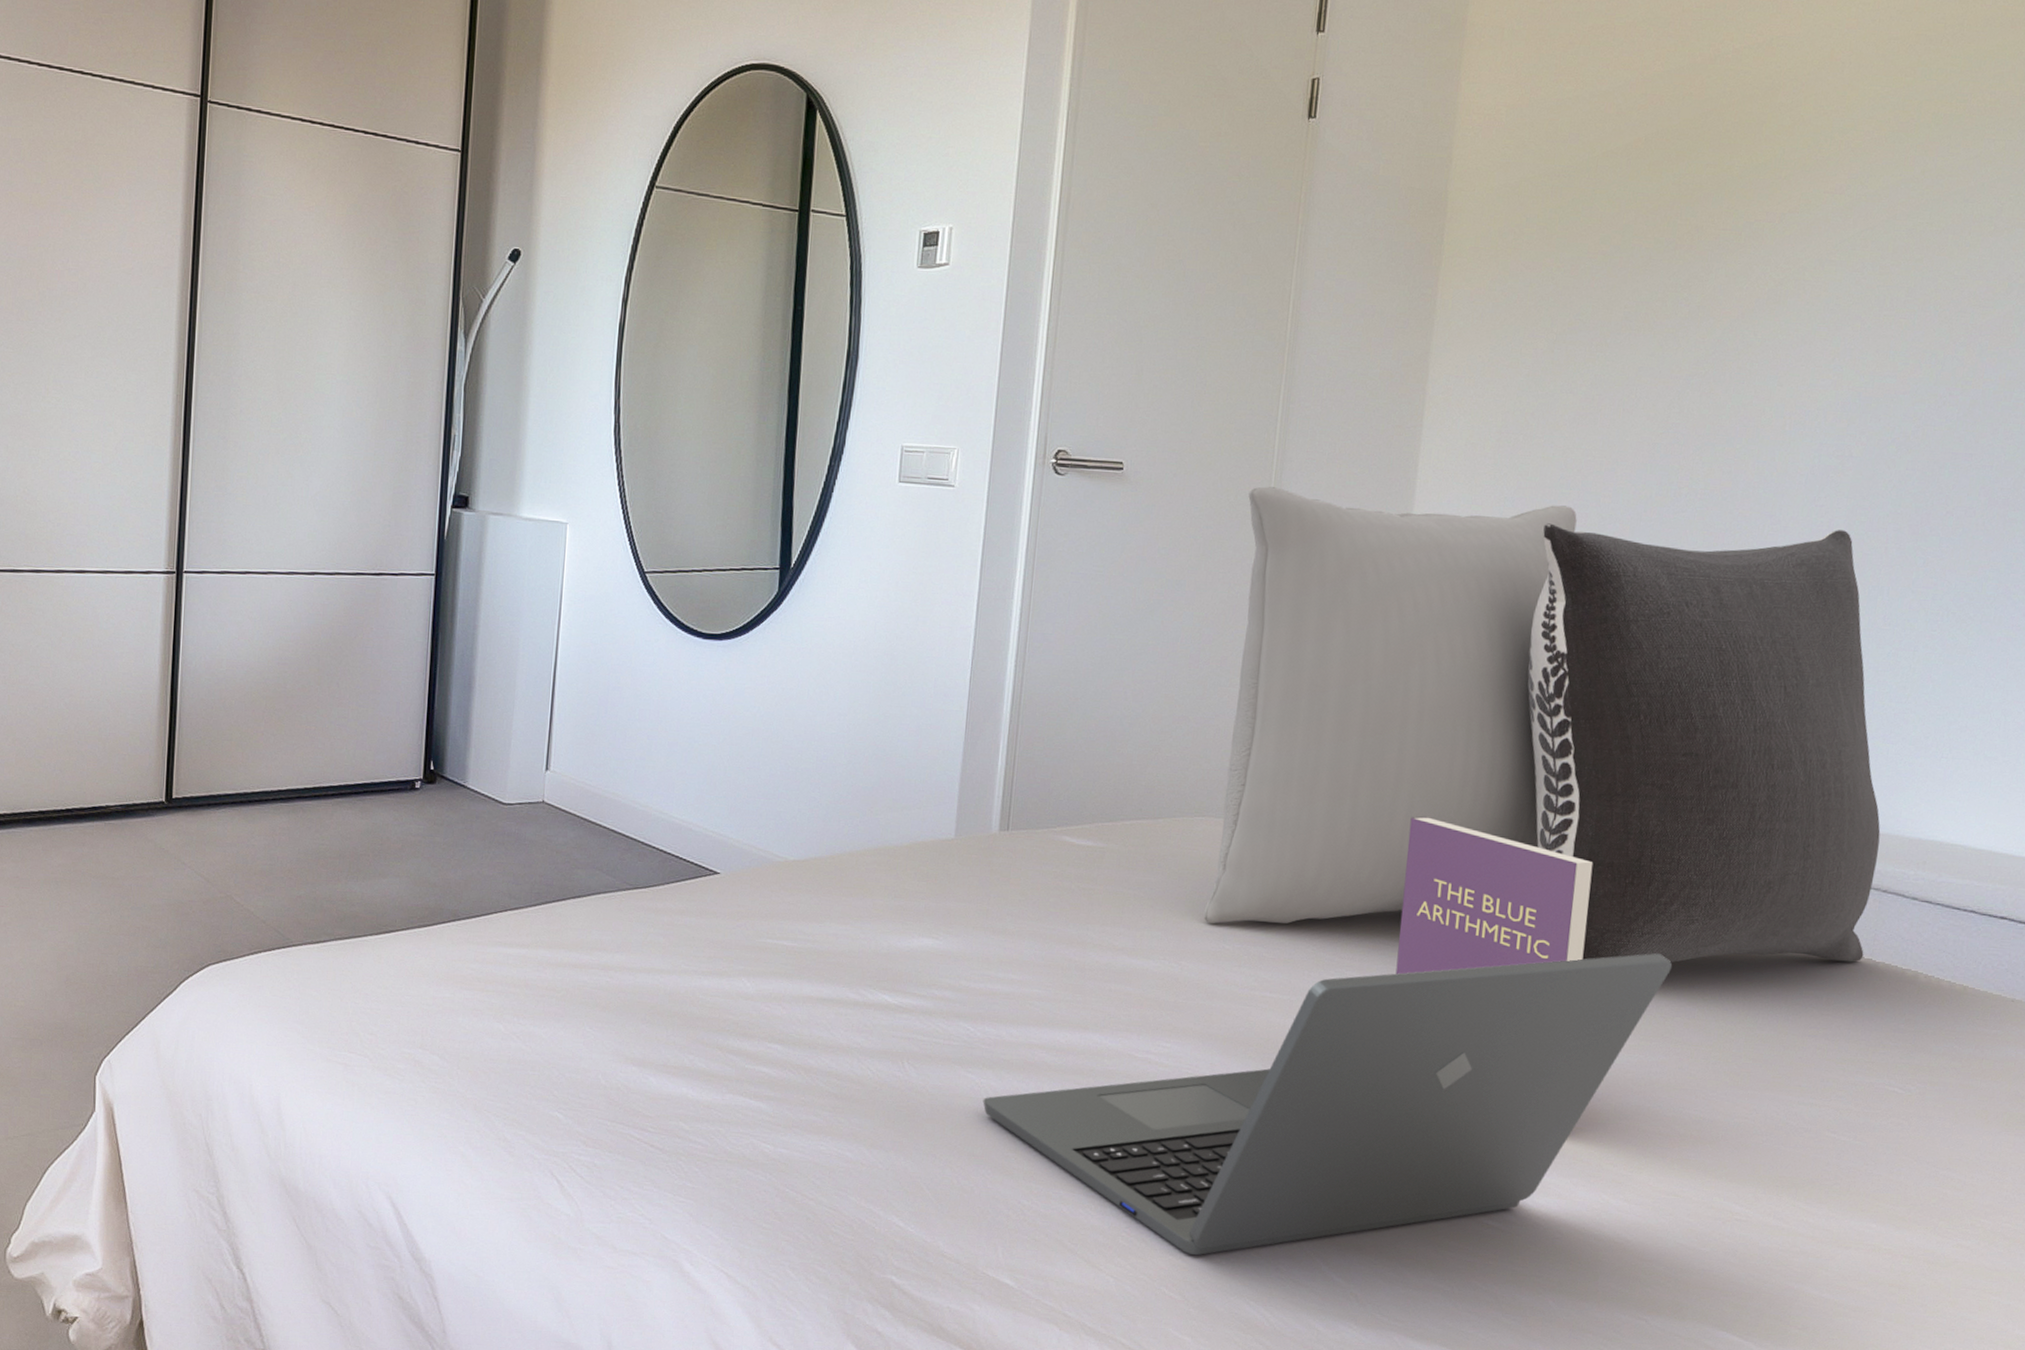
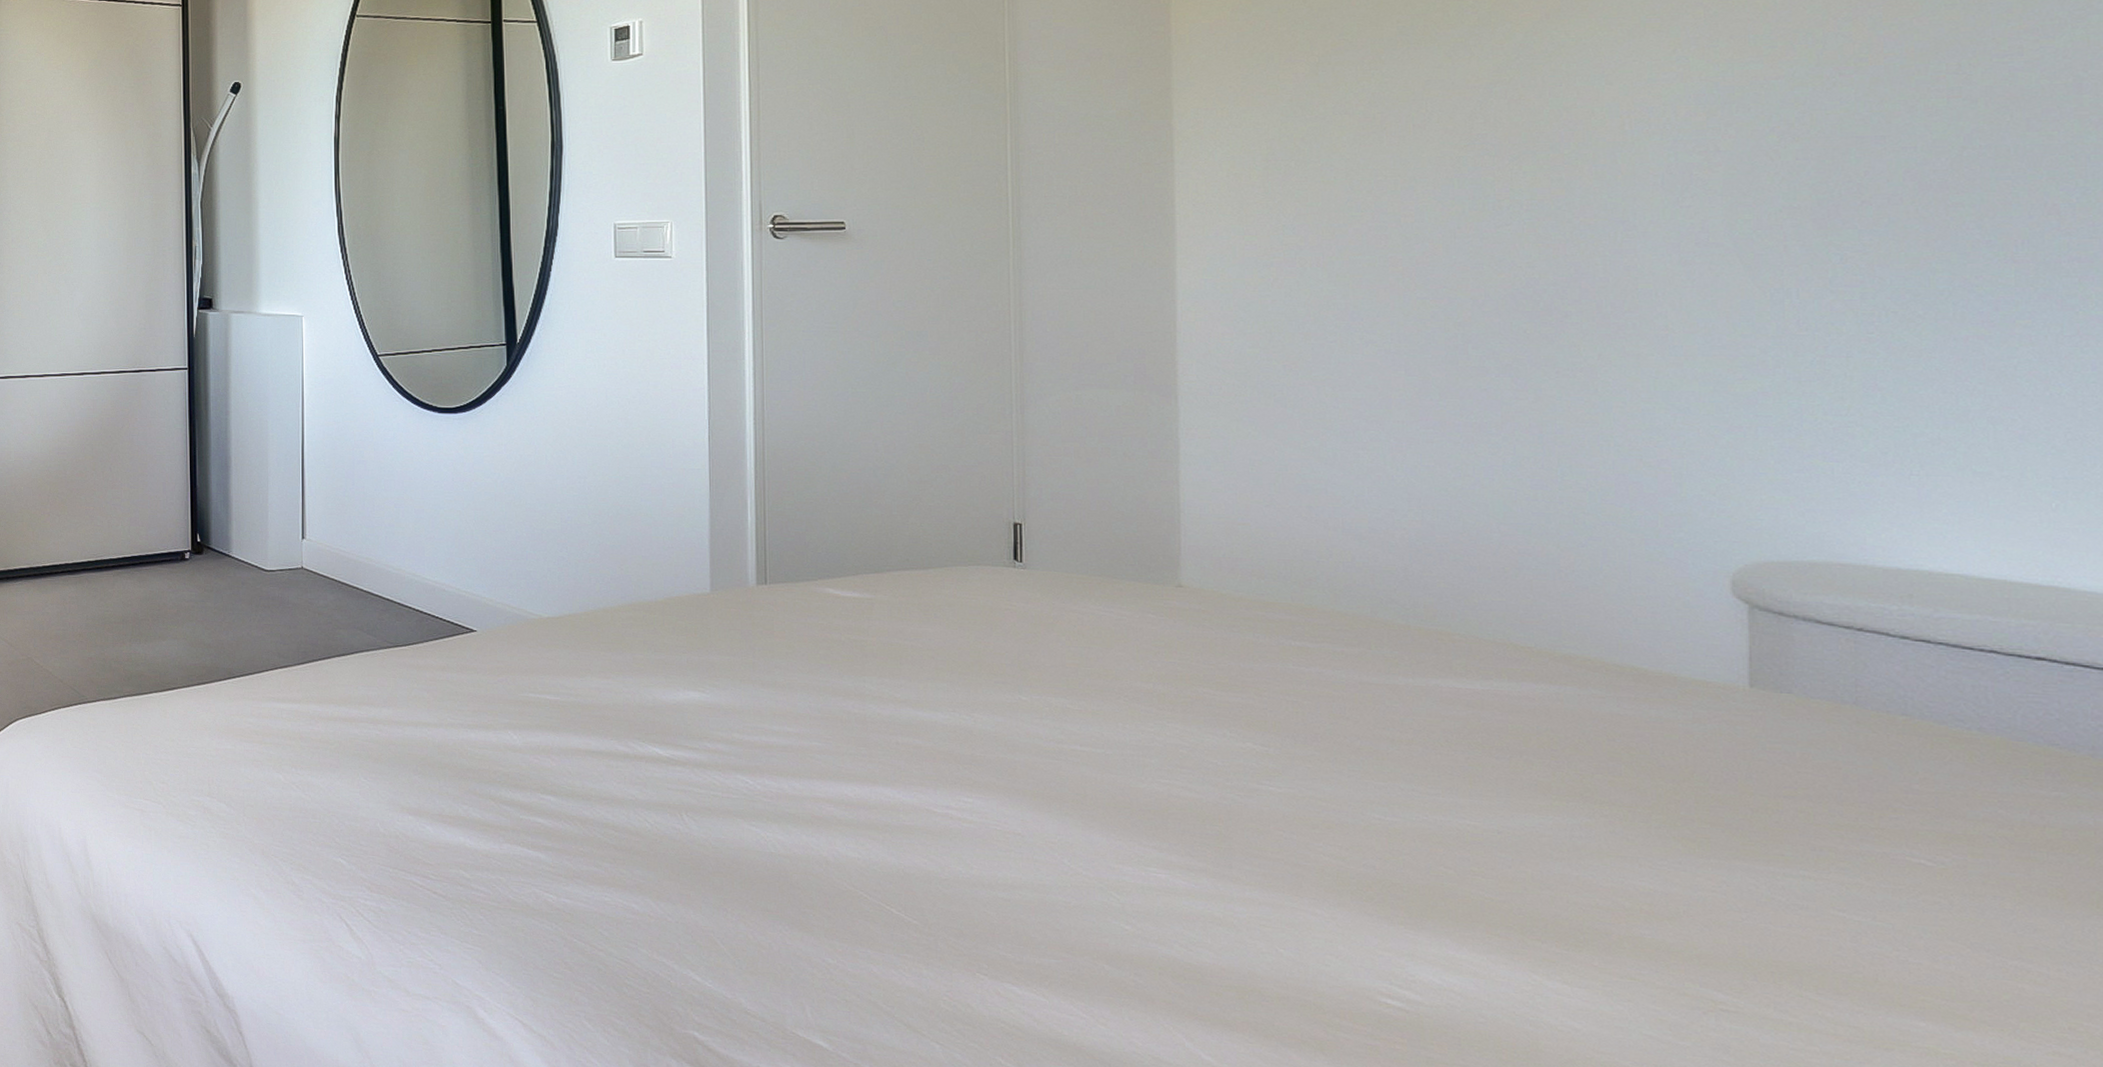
laptop: present [983,953,1673,1256] -> none [771,702,1582,1025]
pillow: present [1203,486,1577,924] -> none [985,229,1385,674]
book: present [1395,816,1594,975] -> none [1221,559,1462,727]
pillow: present [1527,523,1881,963] -> none [1335,231,1844,713]

